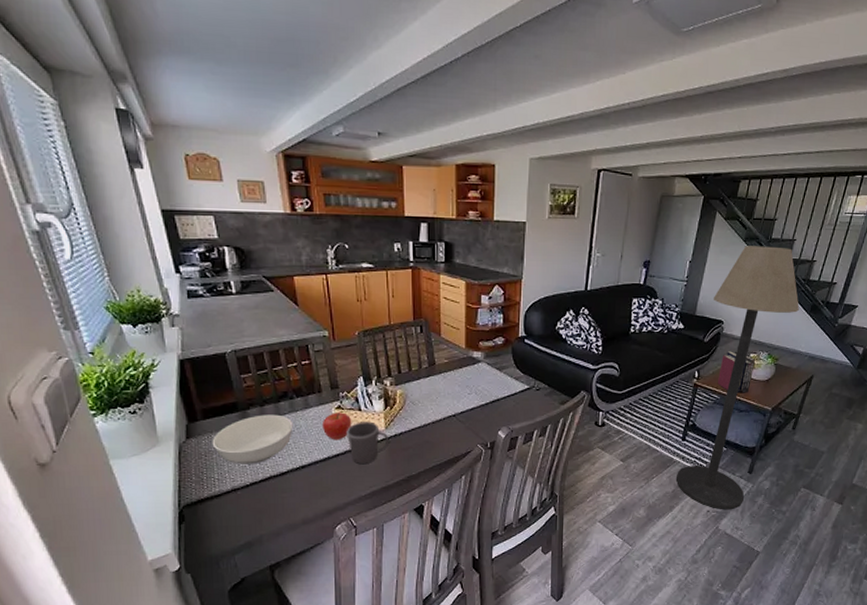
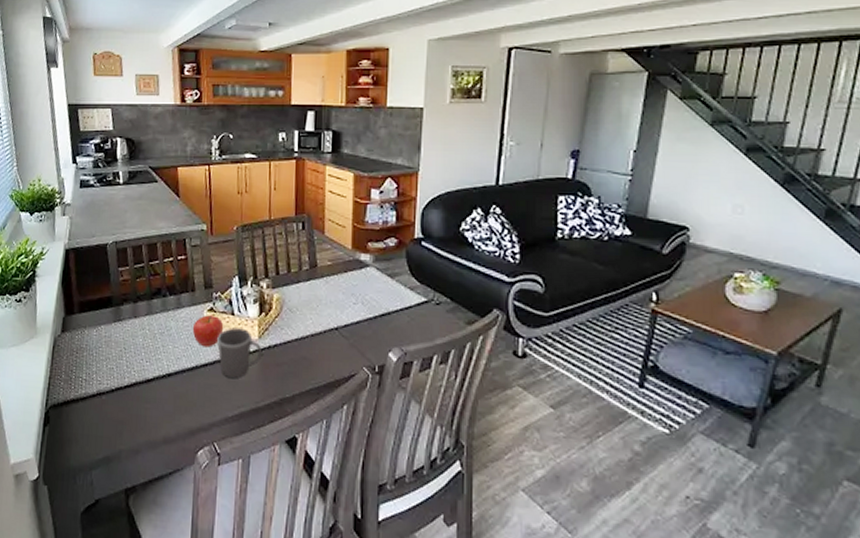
bowl: present [212,414,293,464] -> none [84,312,164,367]
floor lamp: present [676,246,799,510] -> none [634,131,806,499]
books: present [717,351,755,393] -> none [686,268,743,328]

